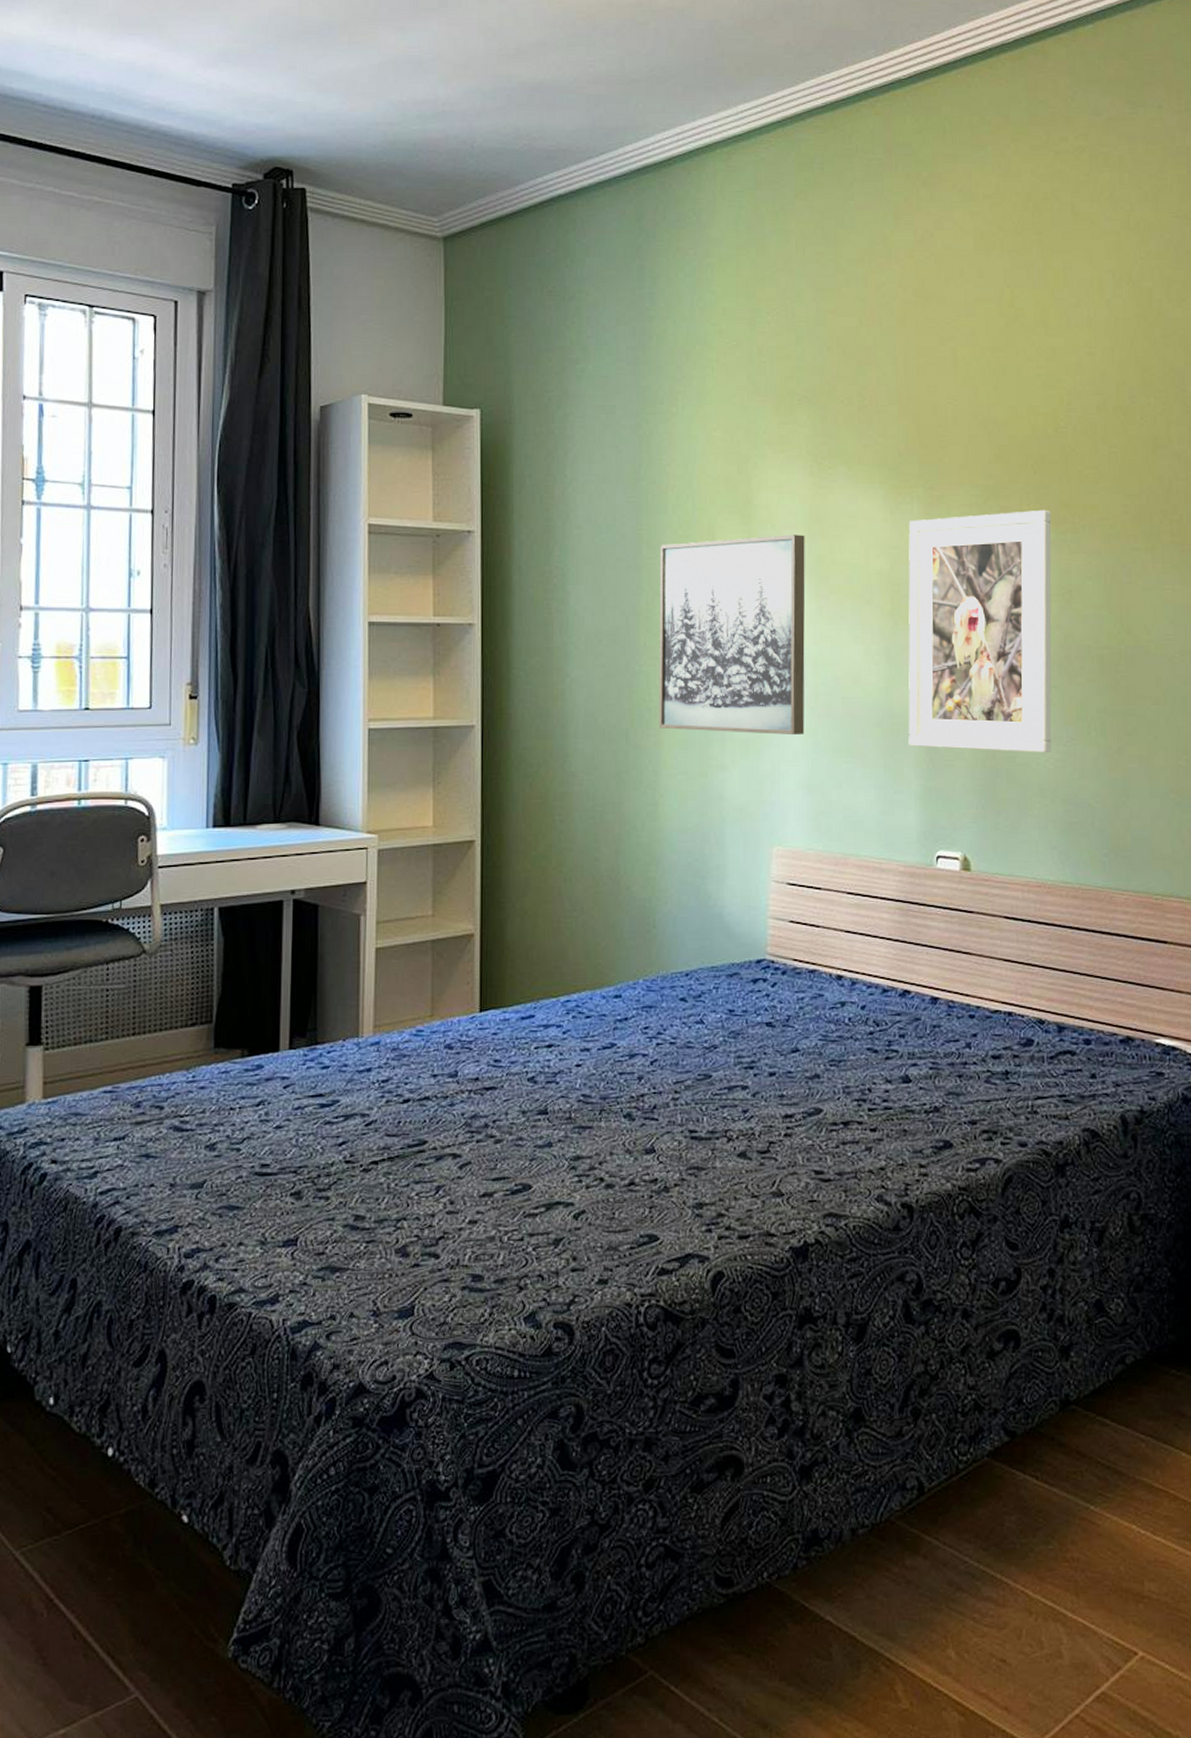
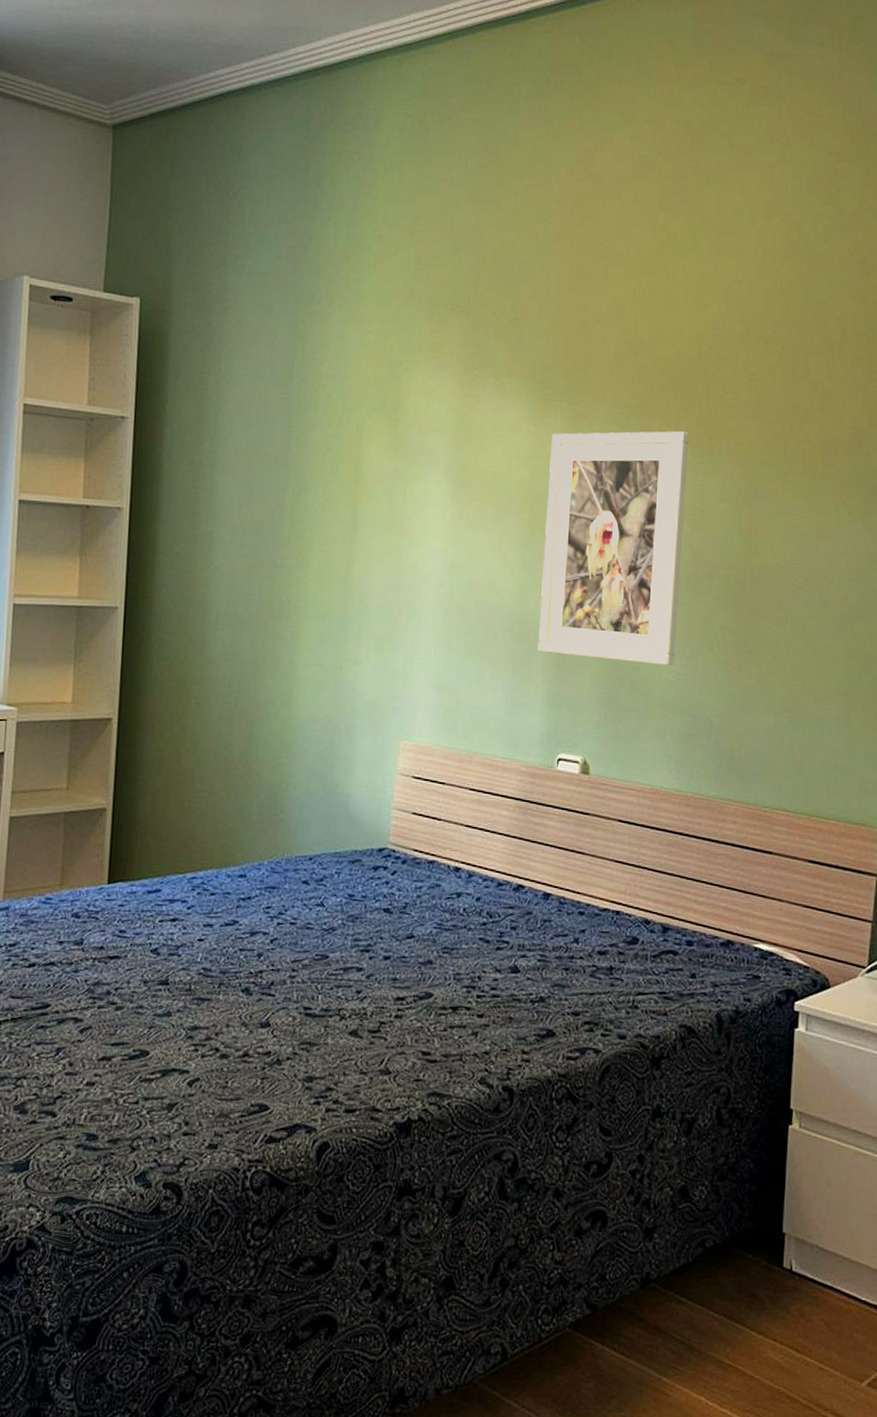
wall art: present [659,535,805,734] -> none [298,439,450,634]

